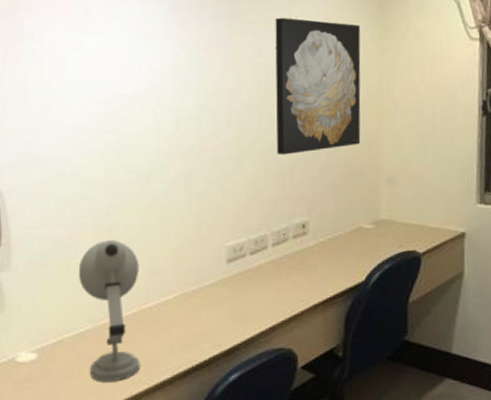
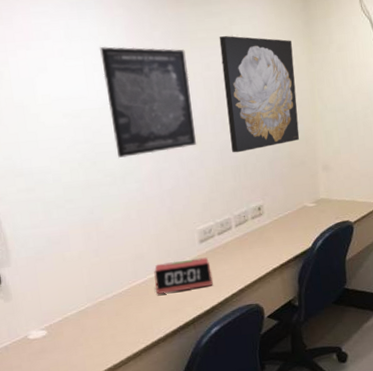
desk lamp: present [78,240,140,382] -> none [72,233,137,346]
wall art: none [141,26,237,152] -> present [100,46,197,158]
alarm clock: none [168,282,238,322] -> present [154,257,213,294]

